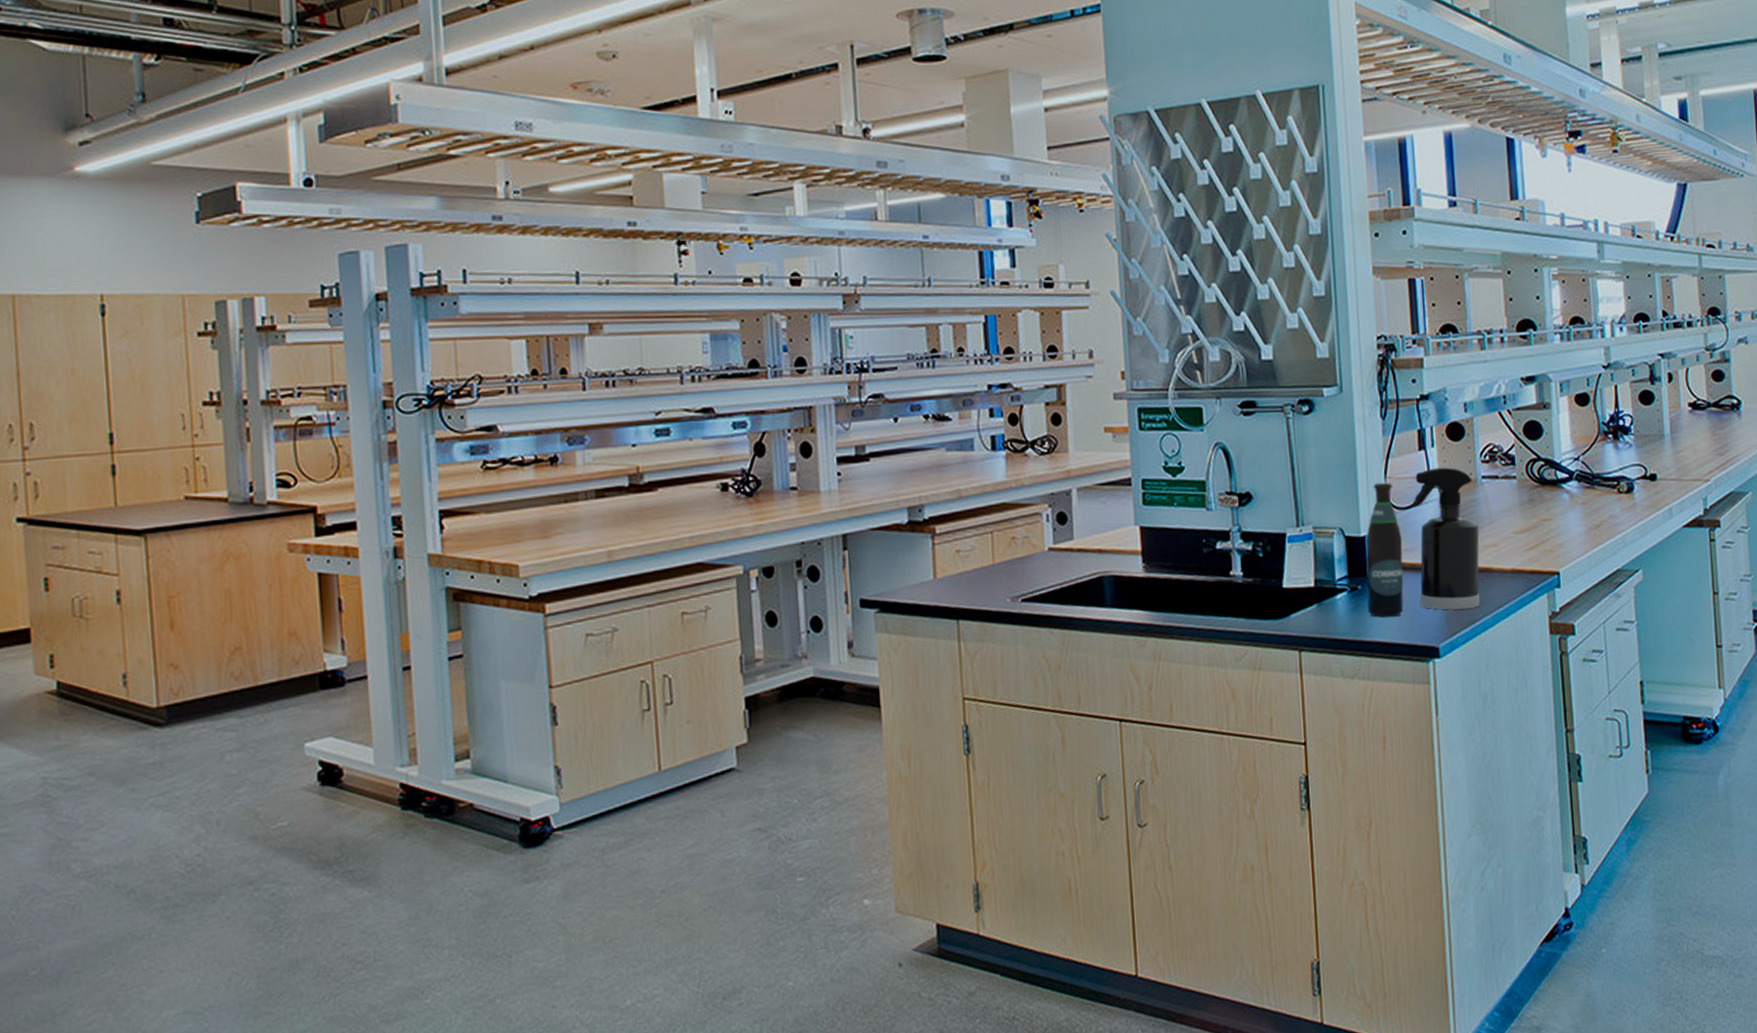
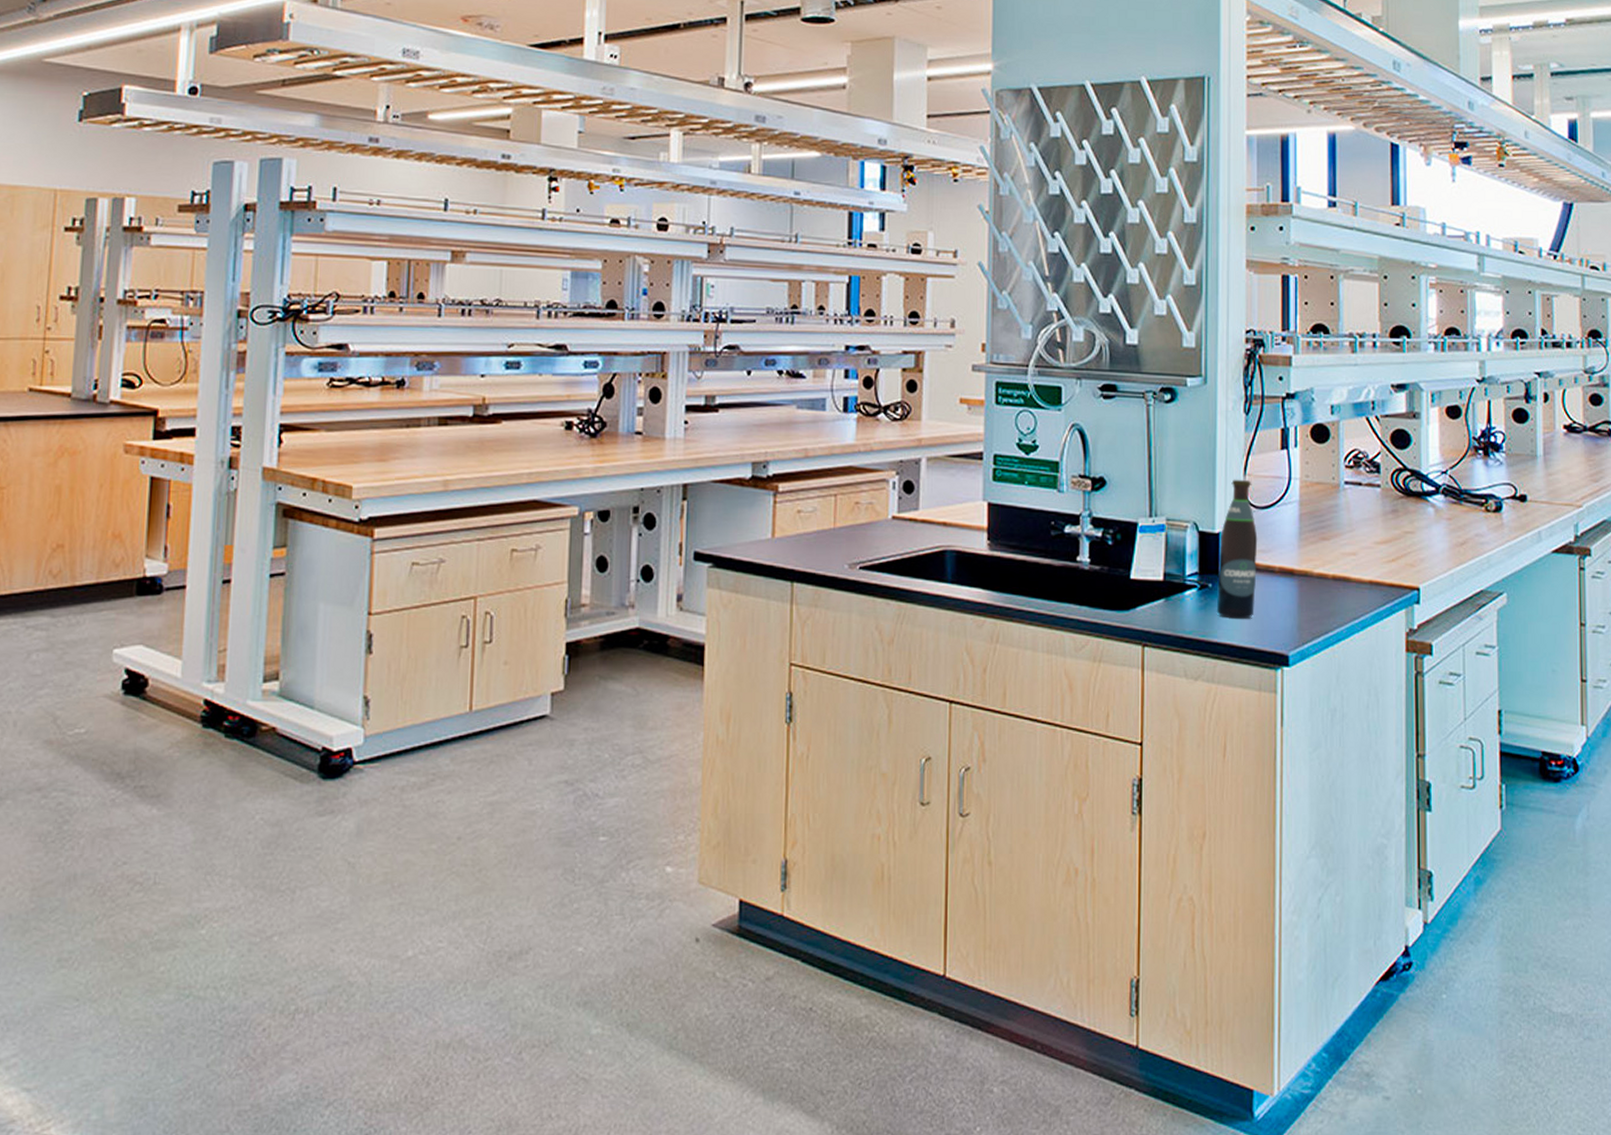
spray bottle: present [1411,467,1480,610] -> none [1269,469,1338,618]

